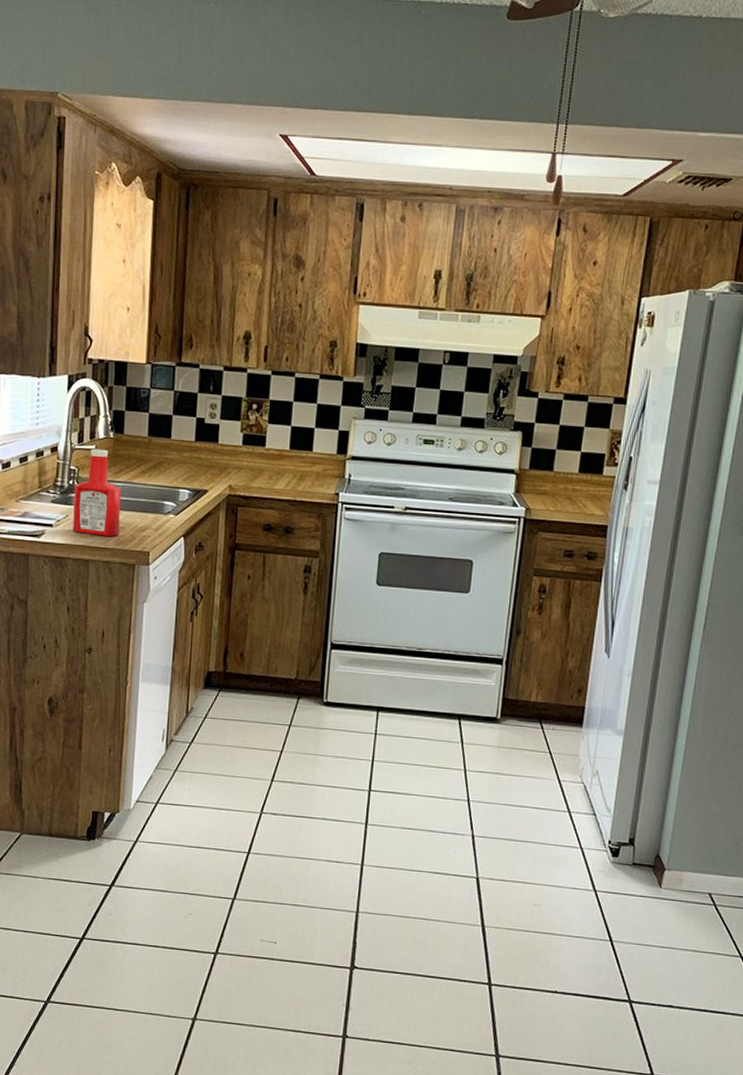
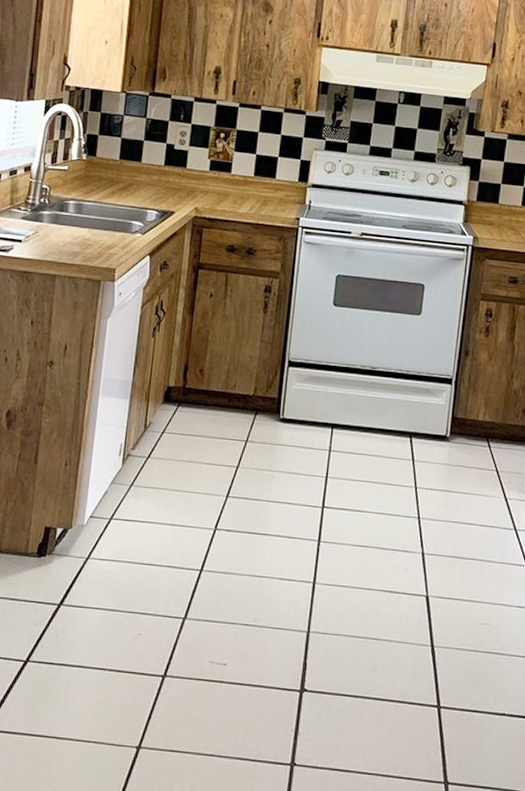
ketchup bottle: present [73,448,121,537] -> none [41,169,91,253]

